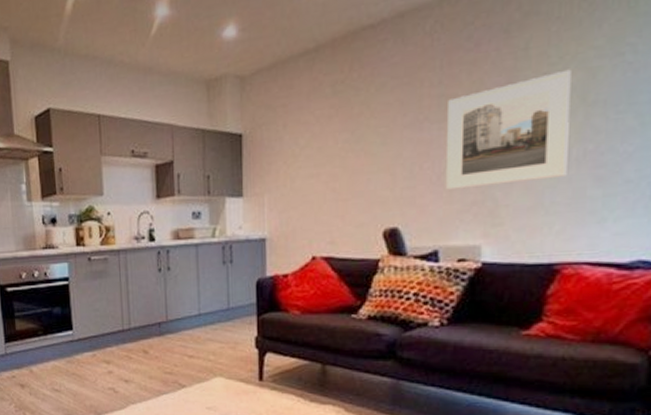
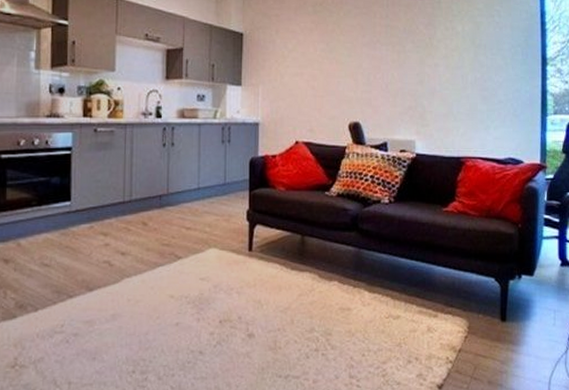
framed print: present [445,69,571,190] -> none [391,21,466,96]

